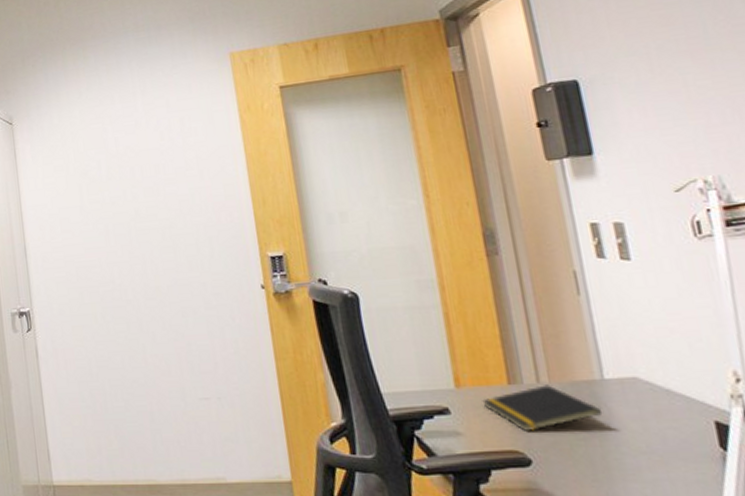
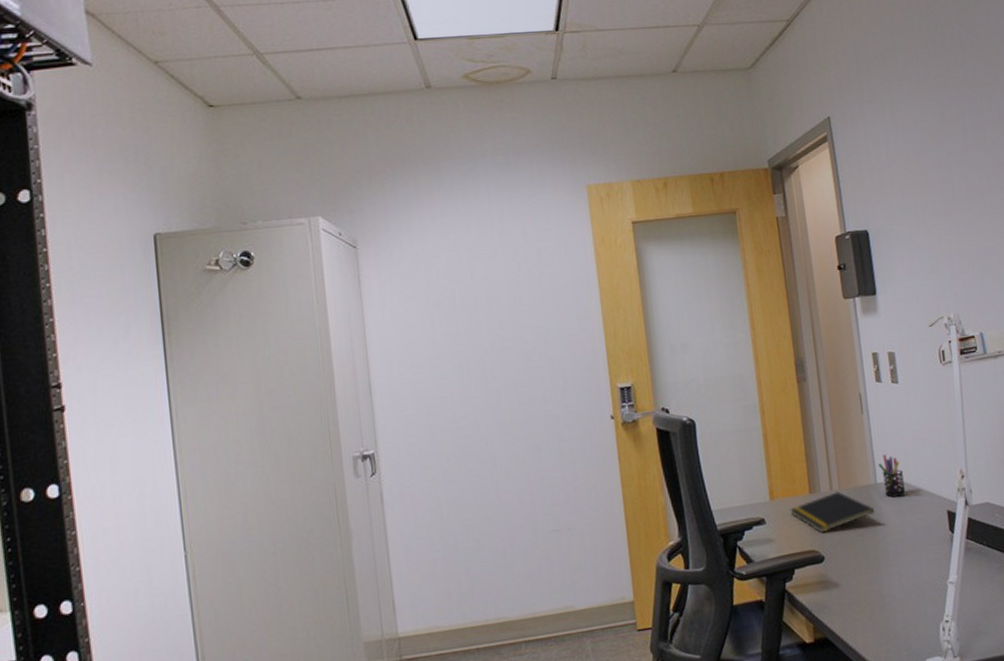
pen holder: none [605,345,649,398] -> present [878,455,906,498]

